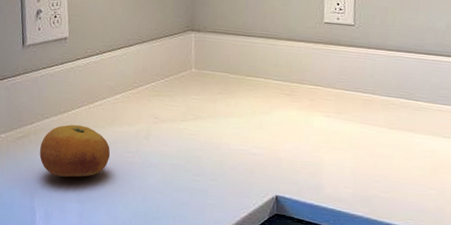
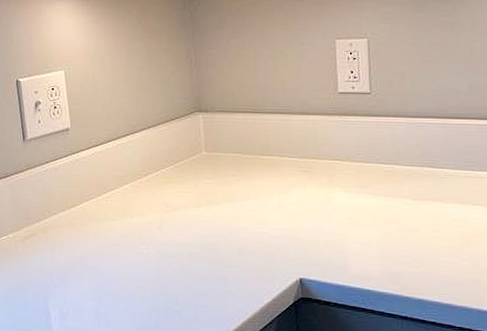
fruit: present [39,124,111,177] -> none [50,219,124,275]

